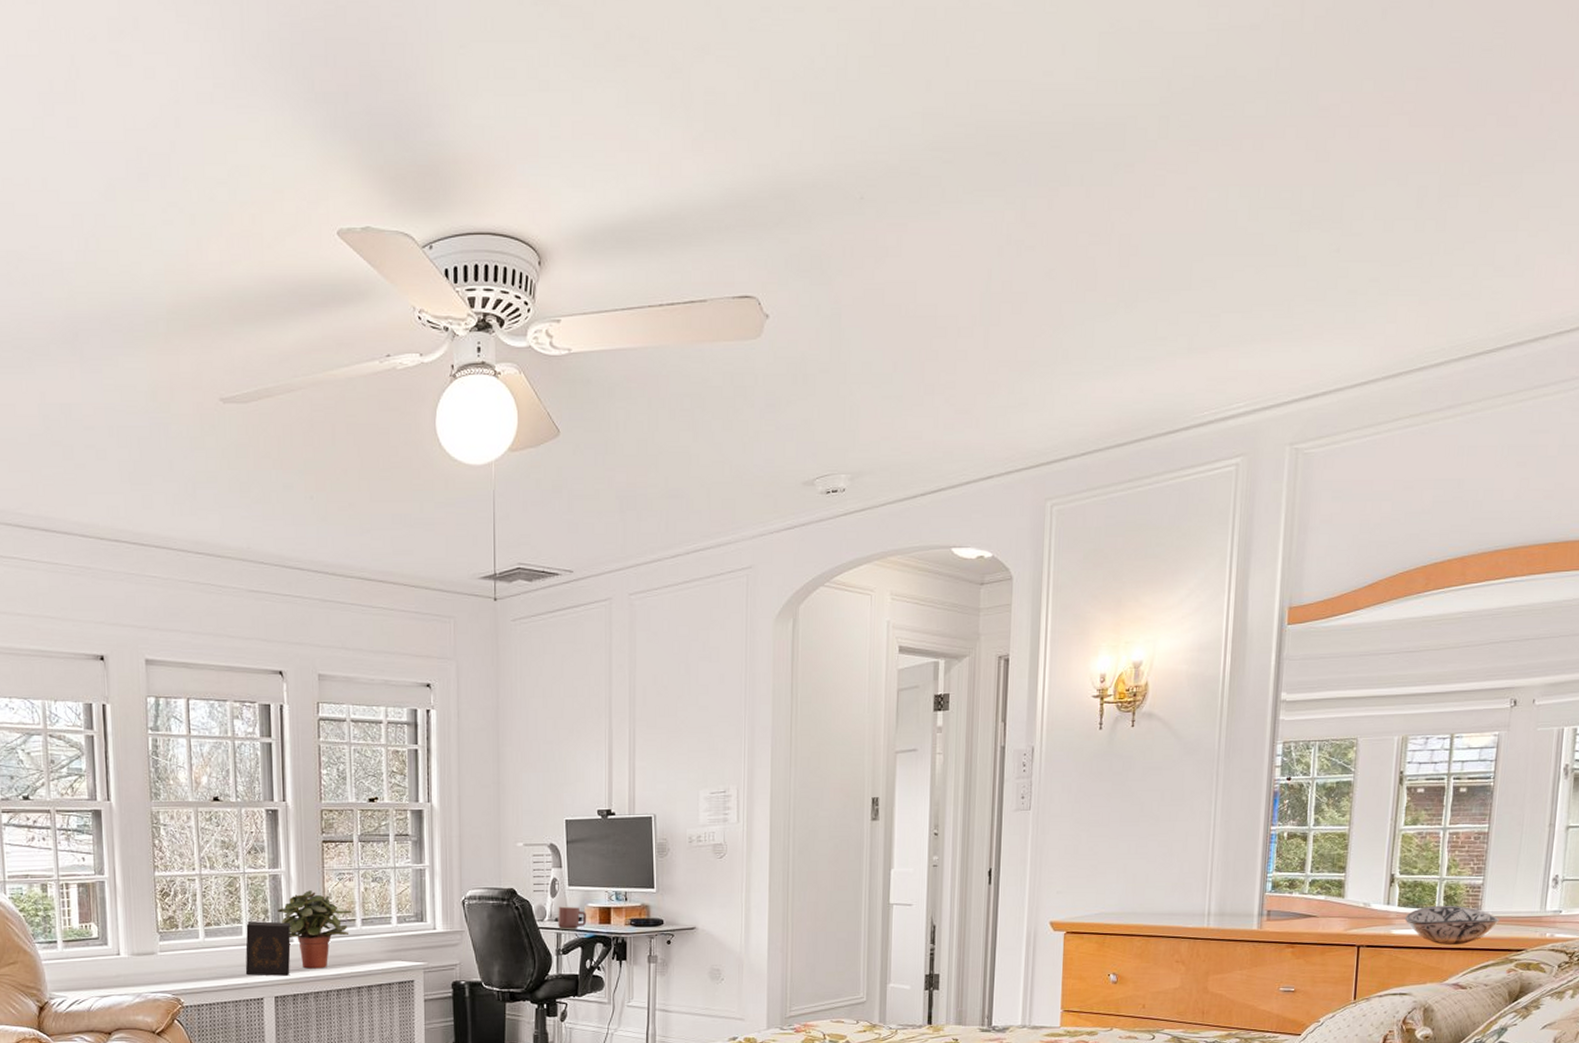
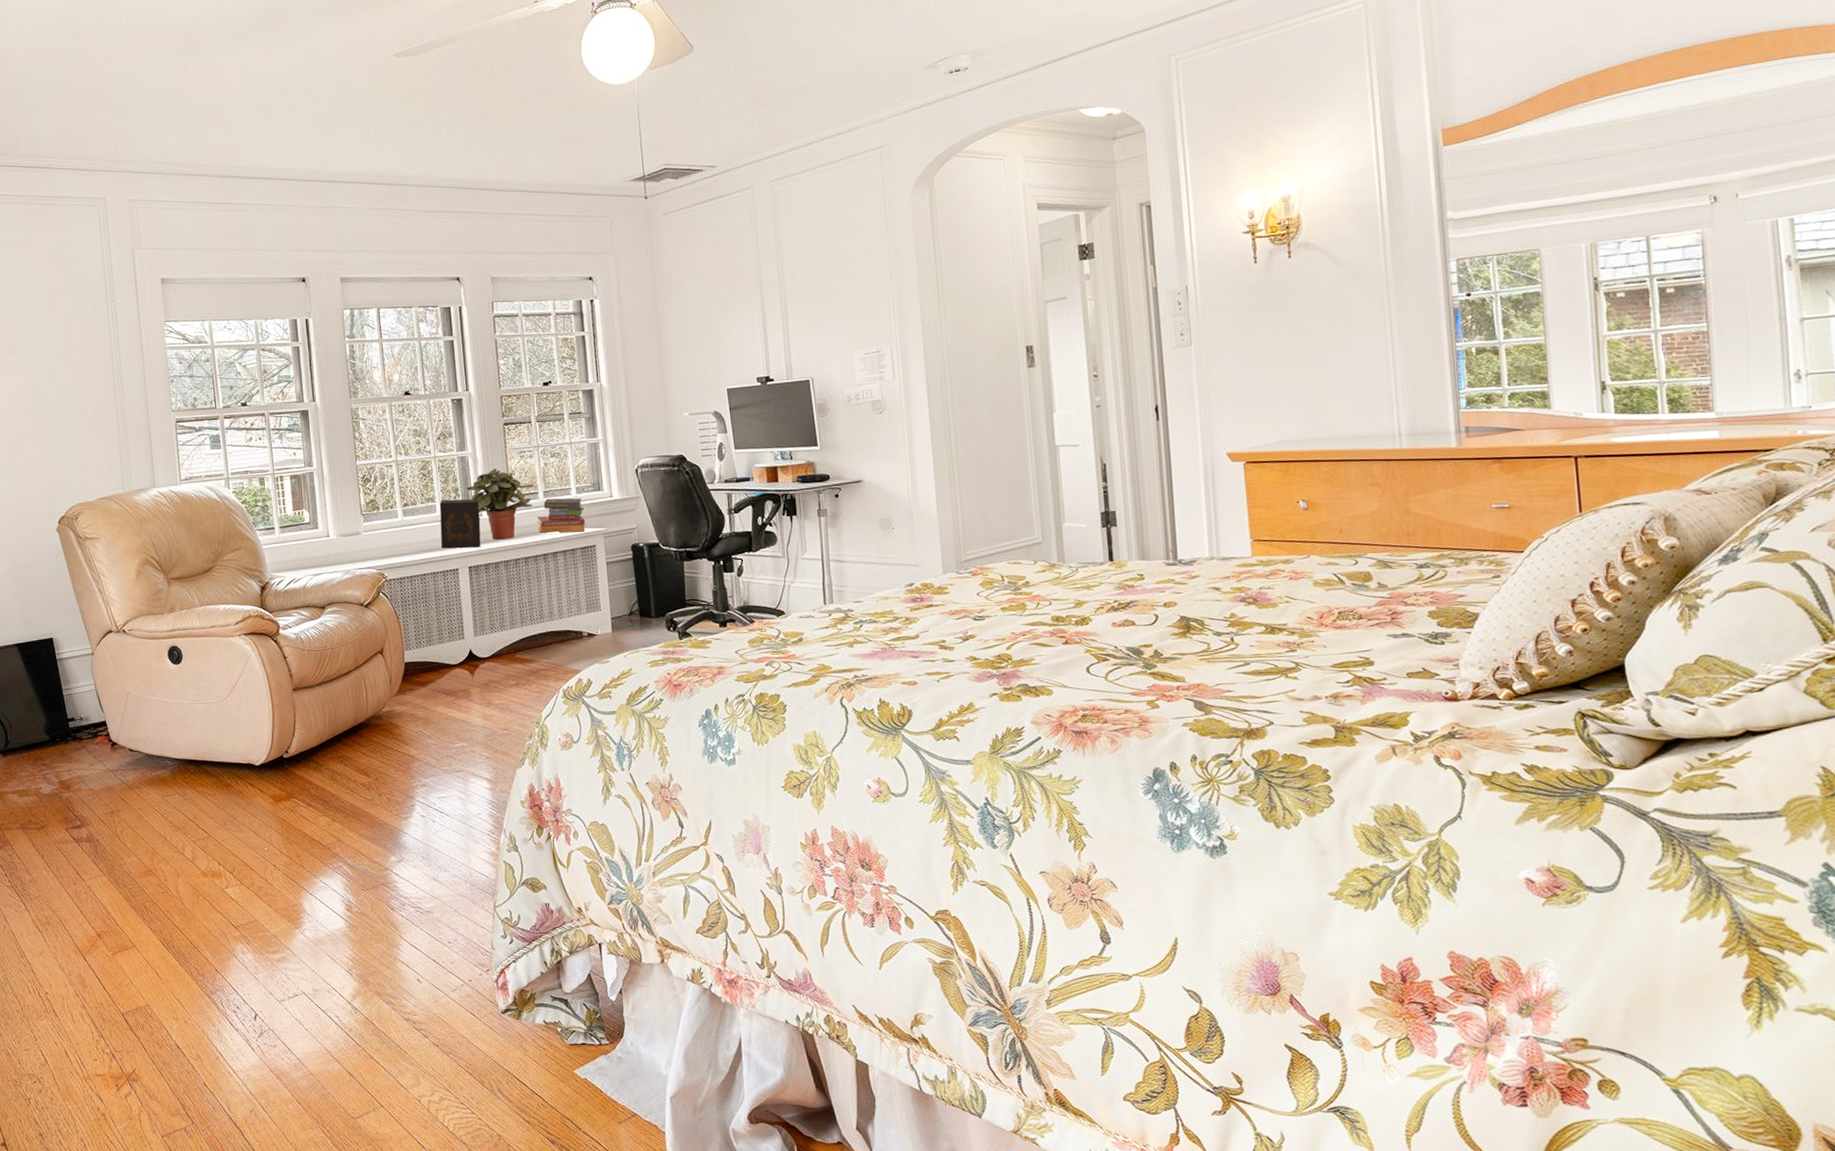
books: none [352,926,405,966] -> present [537,498,586,534]
mug: present [558,906,587,931] -> none [726,467,756,491]
decorative bowl: present [1404,905,1499,946] -> none [1625,408,1738,450]

